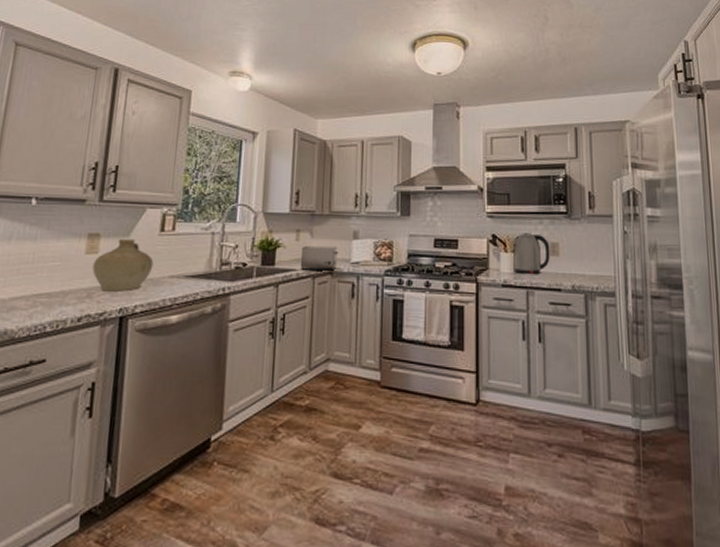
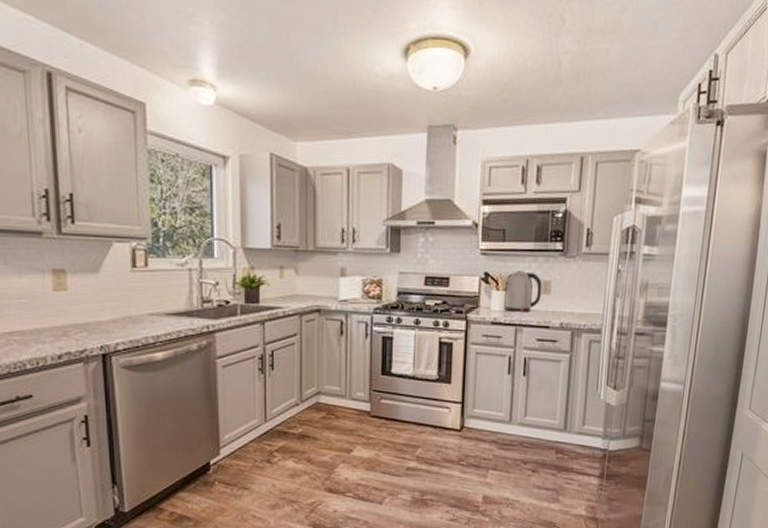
ceramic jug: present [92,238,154,292] -> none [64,274,130,330]
toaster: present [300,245,339,272] -> none [286,282,326,310]

